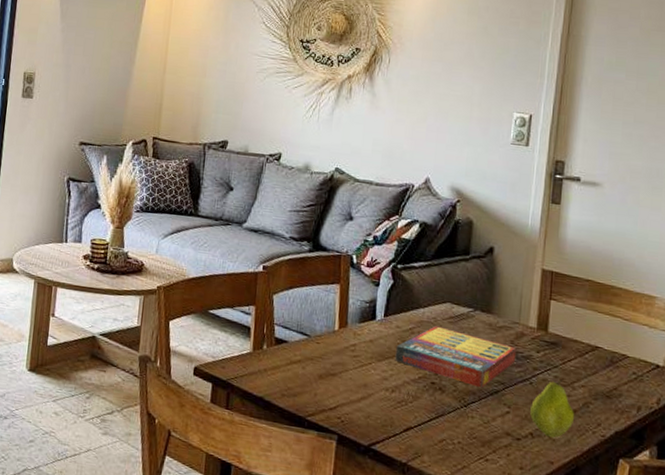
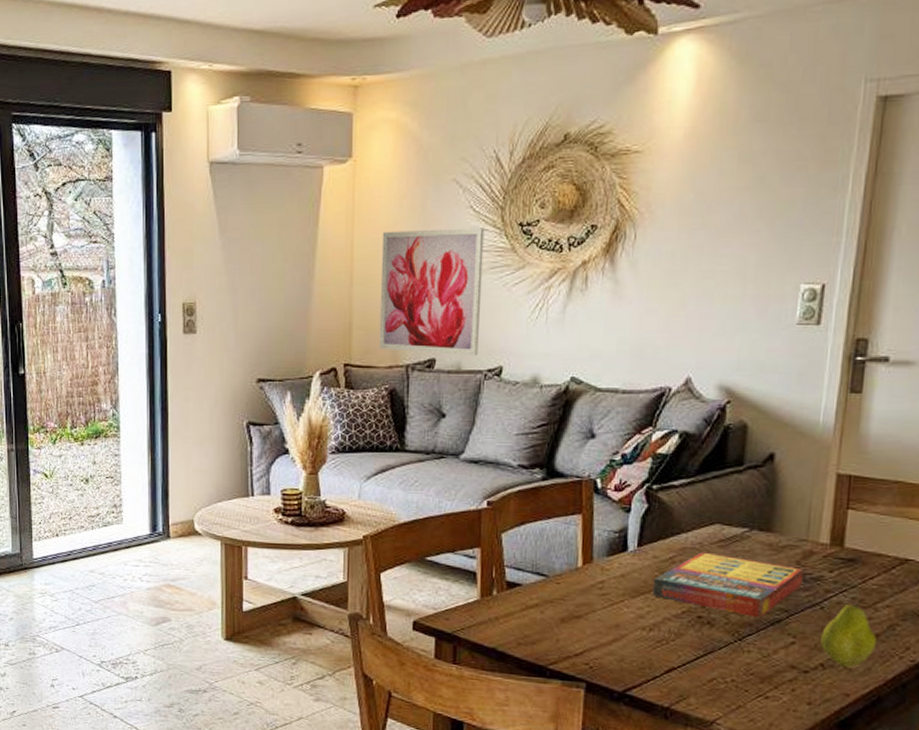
wall art: none [182,33,273,143] -> present [379,227,484,356]

